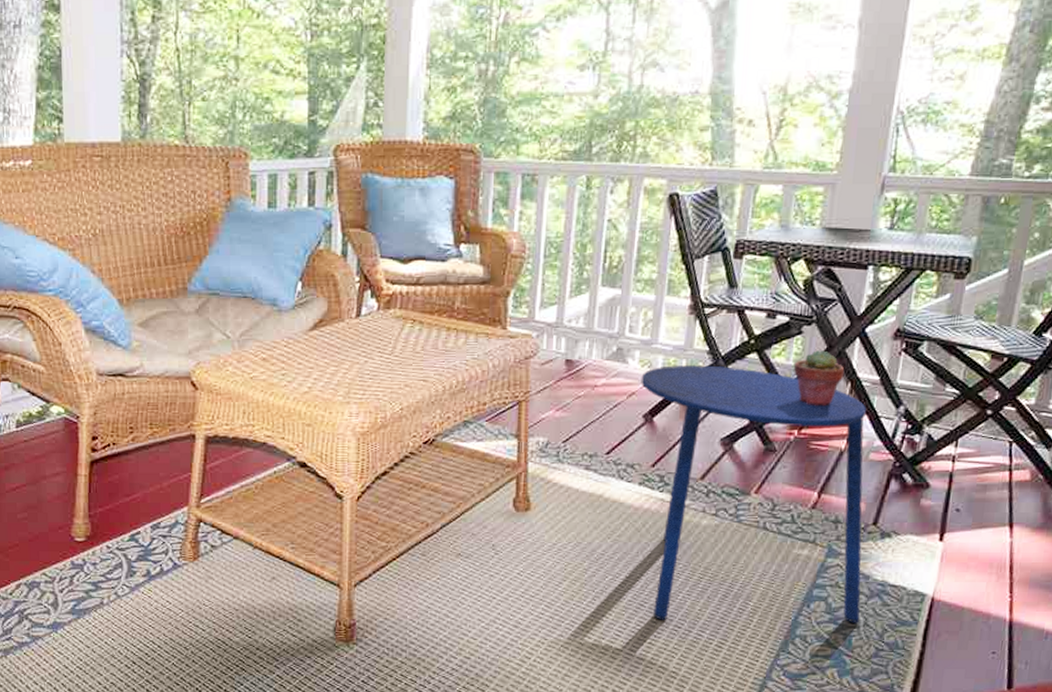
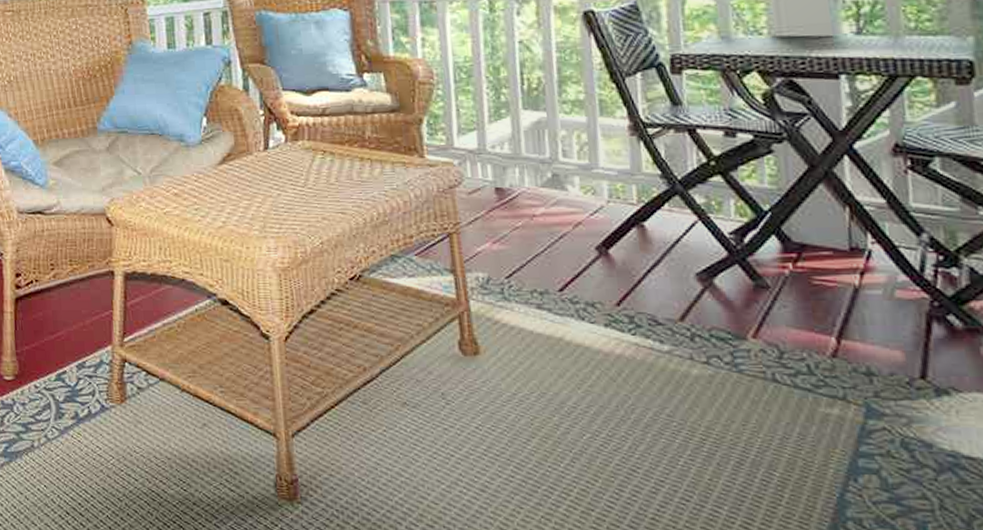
side table: present [641,365,866,623] -> none [585,190,933,505]
potted succulent: present [793,350,845,407] -> none [769,171,838,235]

